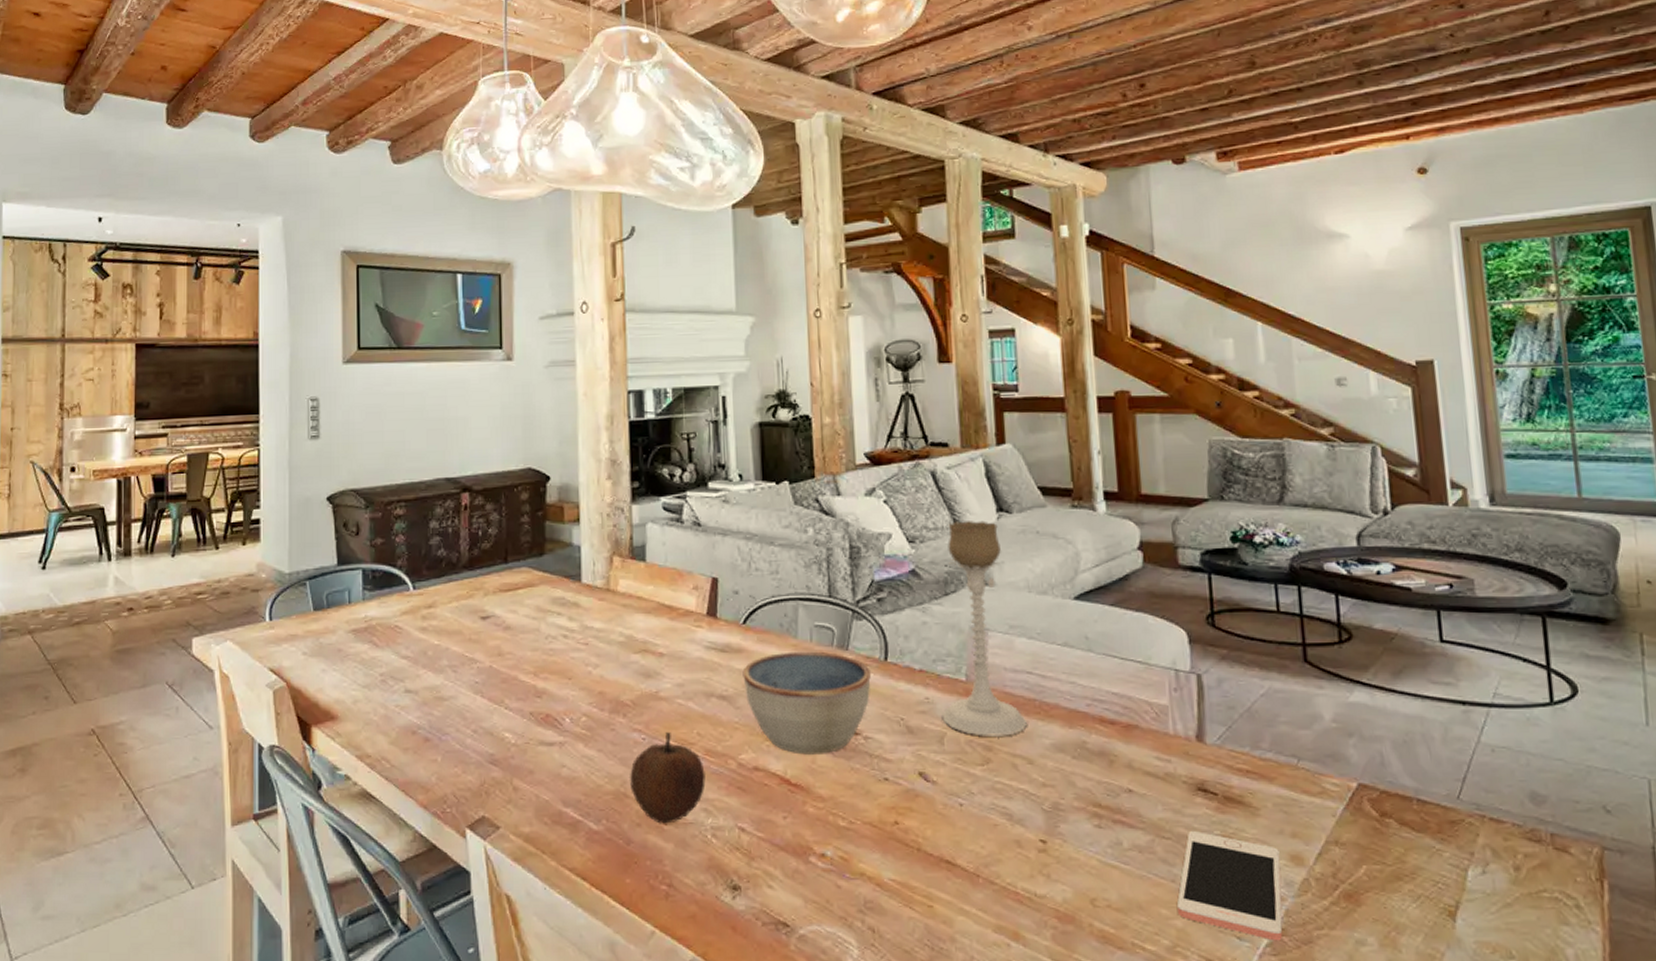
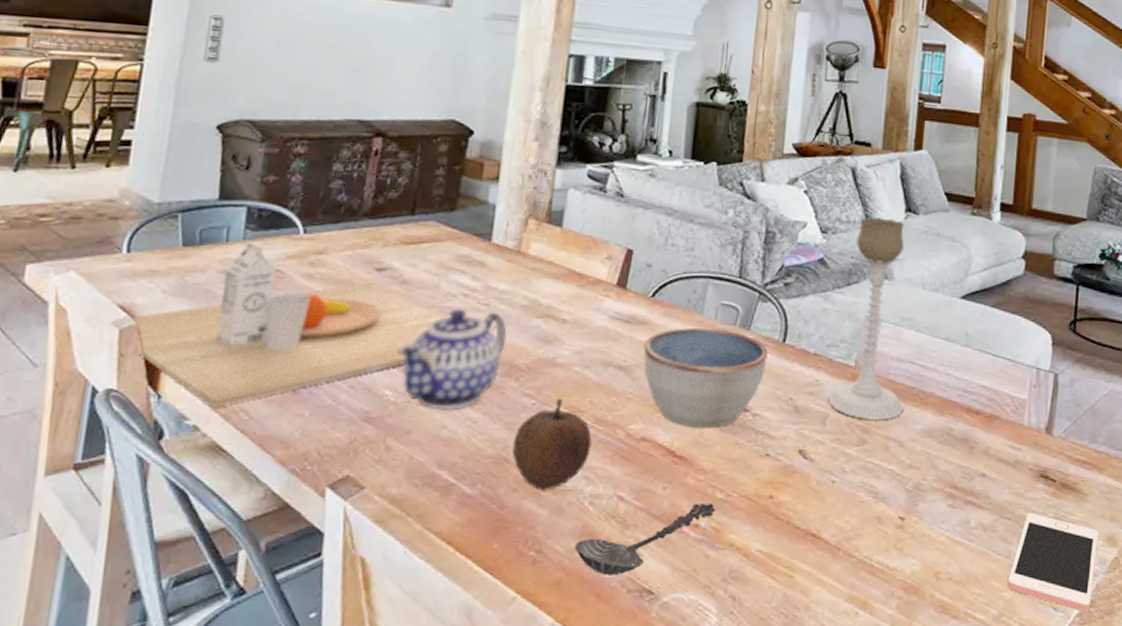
cutting board: none [280,601,549,756] -> present [130,241,444,406]
teapot: none [511,650,609,749] -> present [397,308,507,411]
spoon: none [703,831,840,908] -> present [574,503,715,576]

